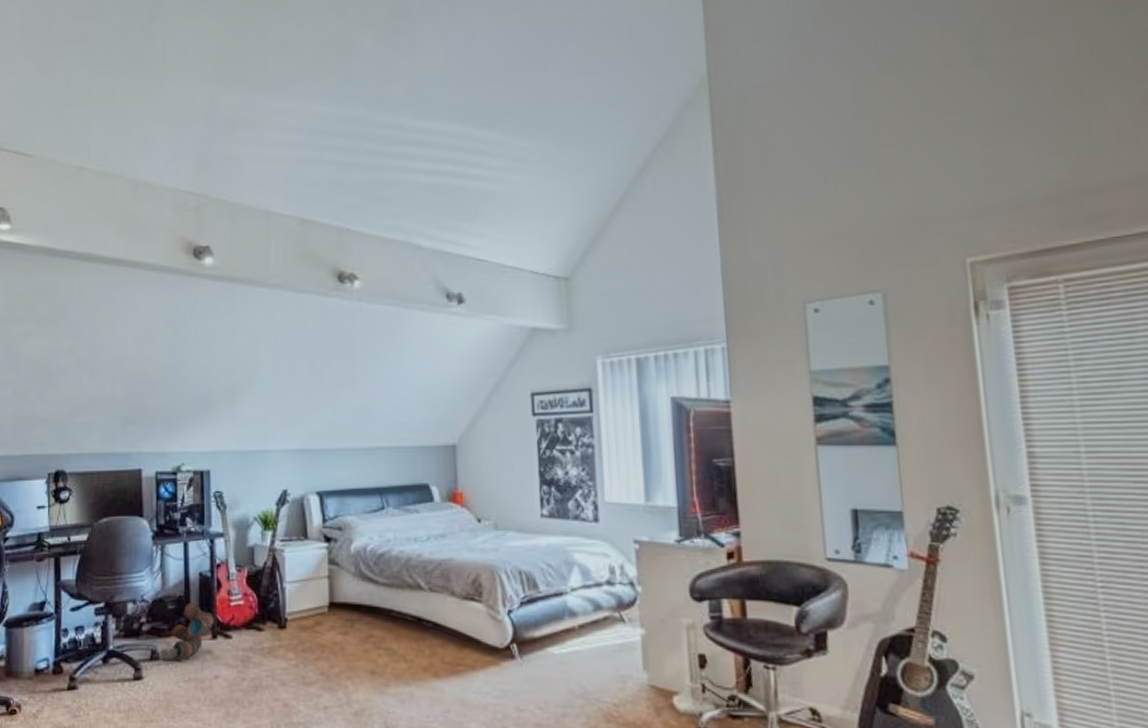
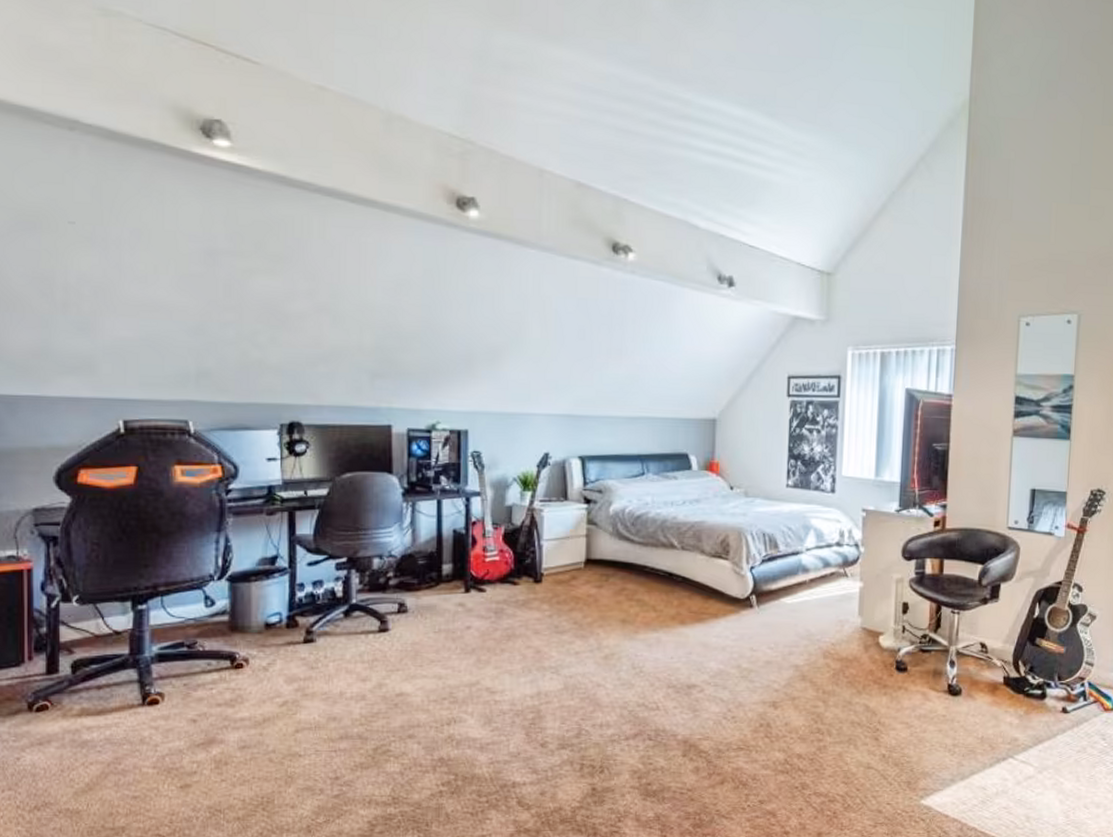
boots: present [160,602,214,662] -> none [409,558,468,614]

